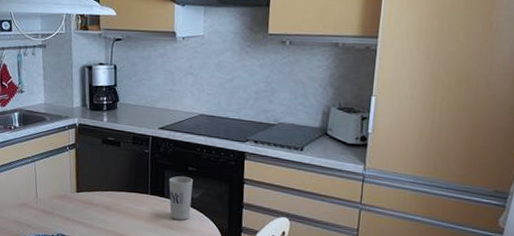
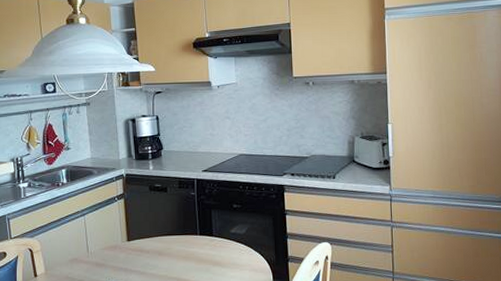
cup: present [169,176,193,220] -> none [216,214,239,257]

